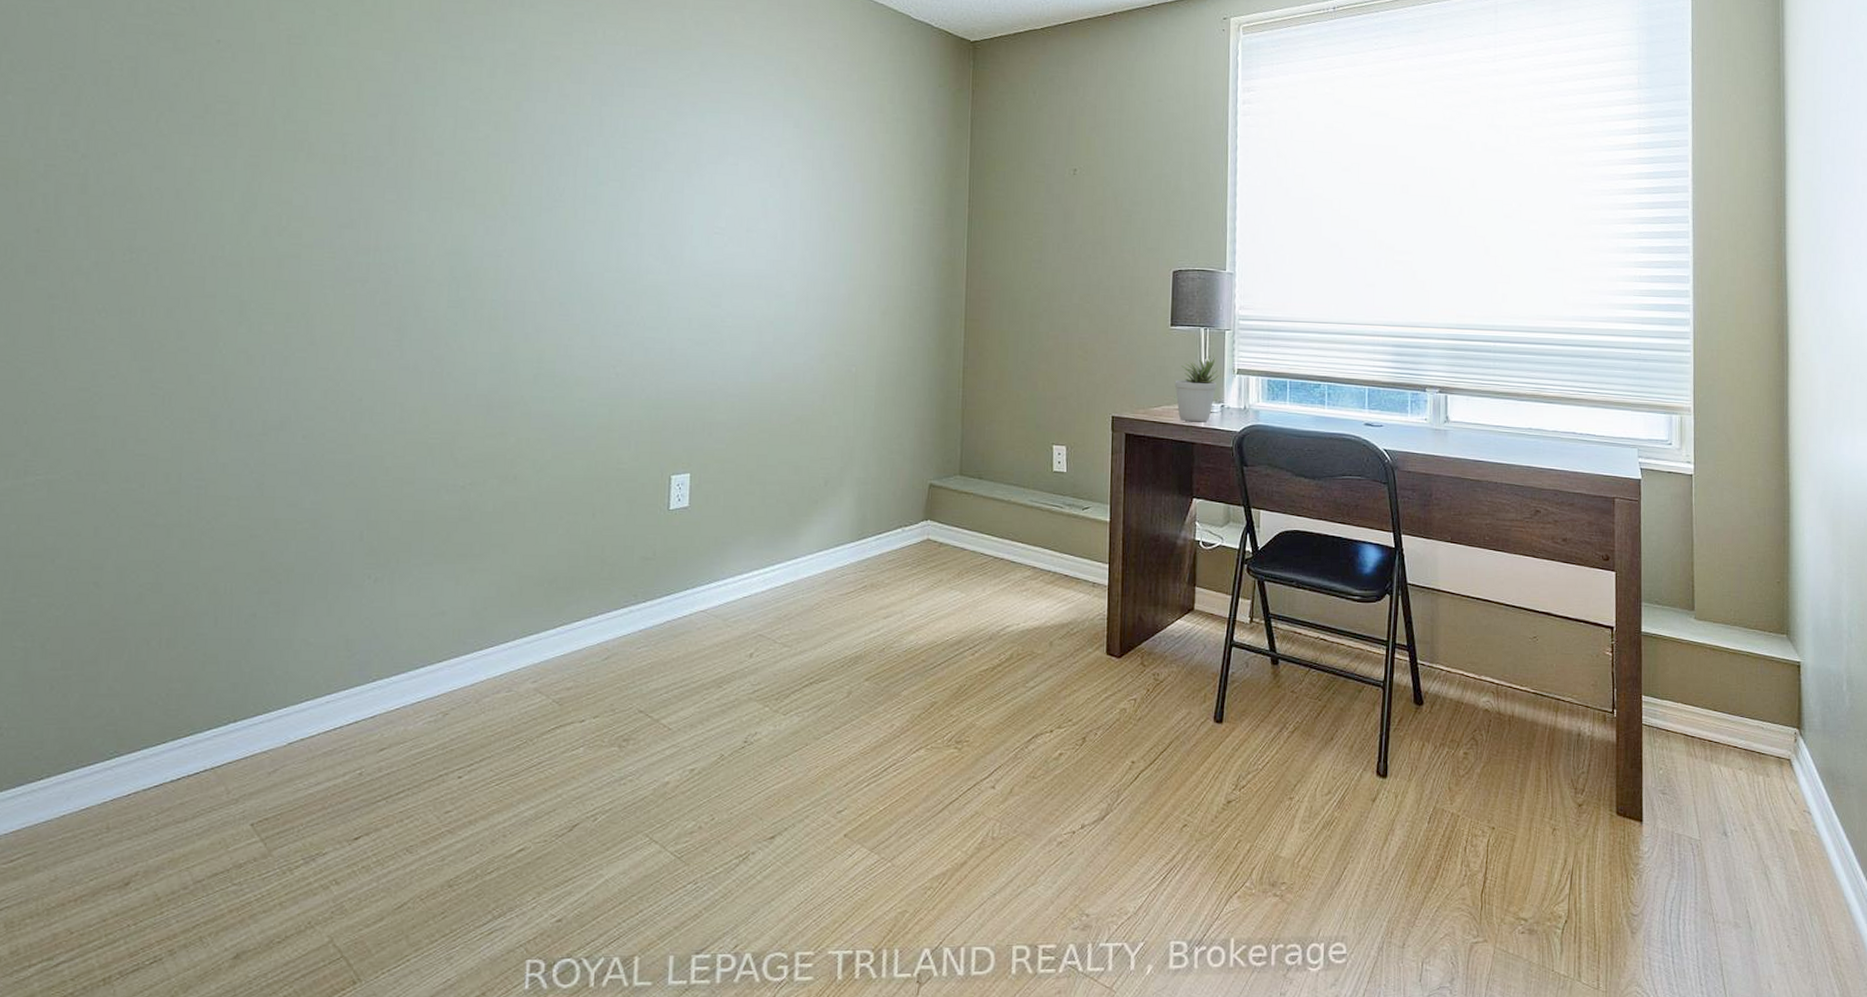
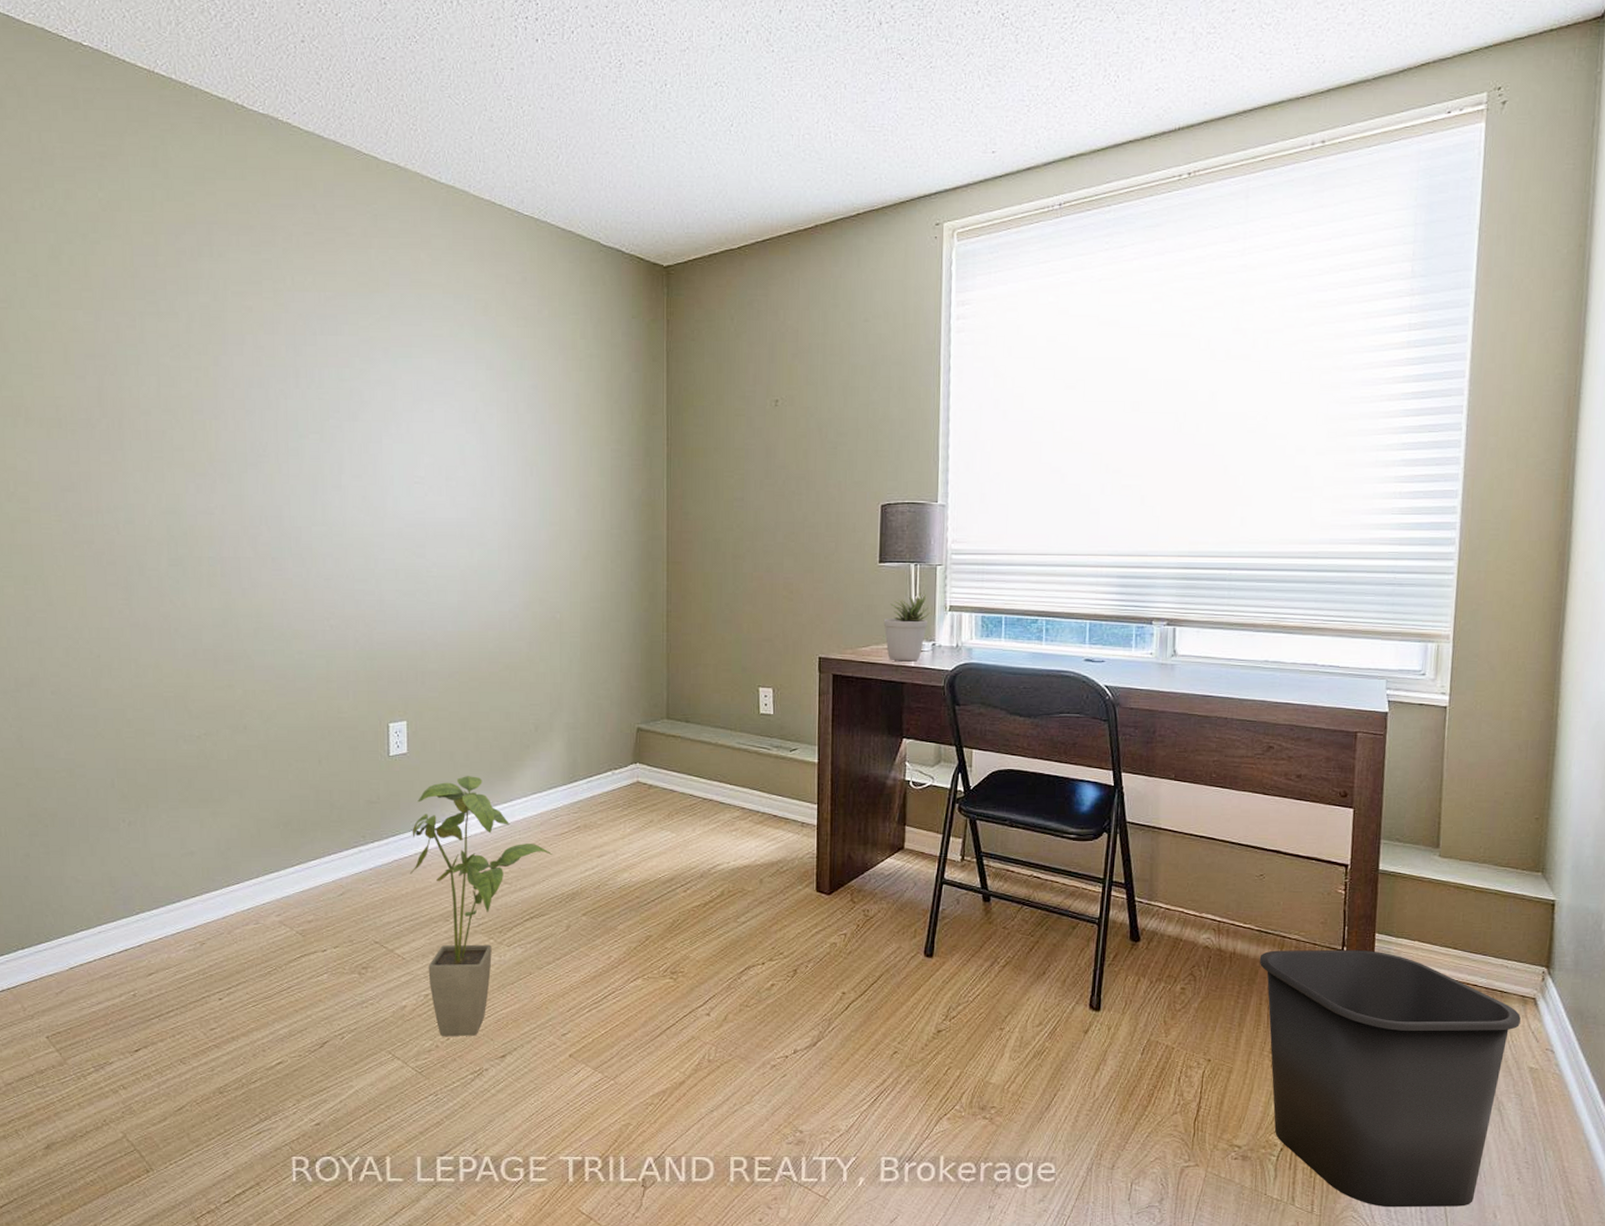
house plant: none [682,532,837,816] -> present [409,776,553,1036]
waste bin: none [1536,712,1778,981] -> present [1259,949,1521,1208]

